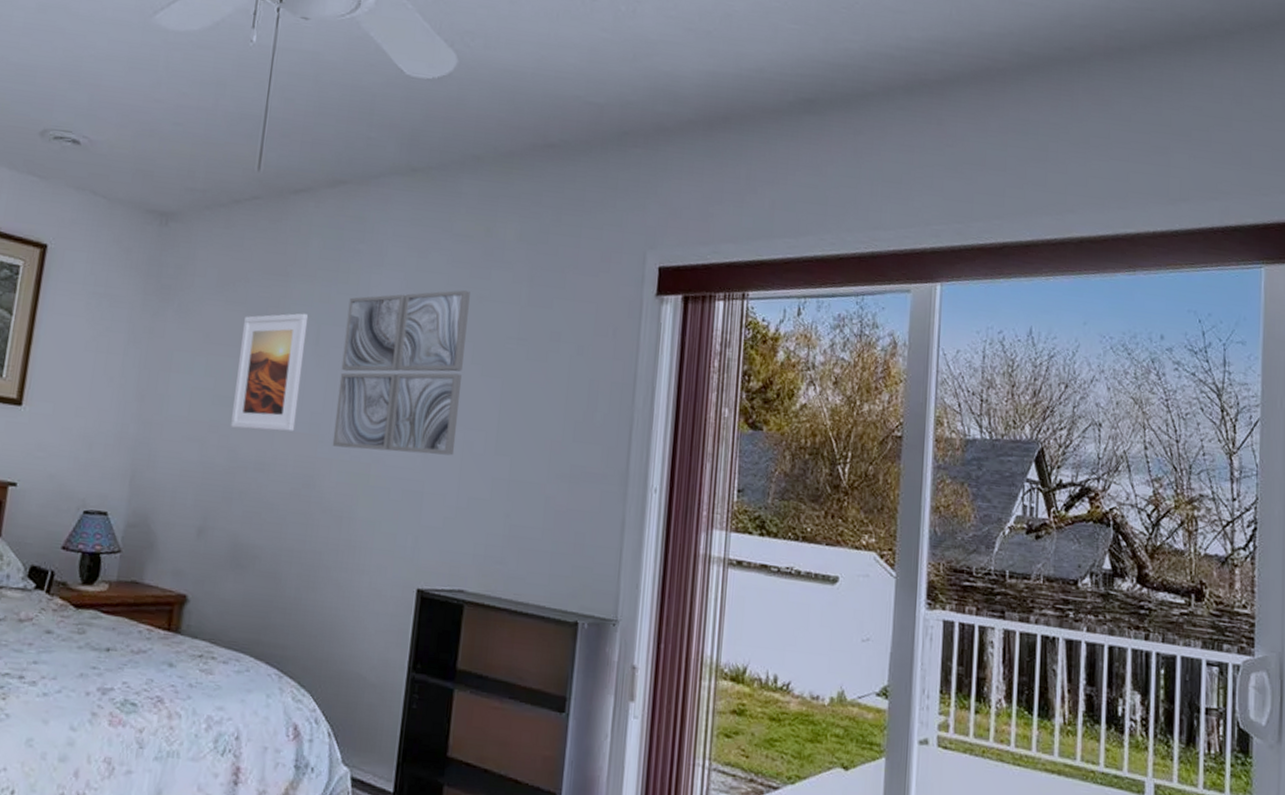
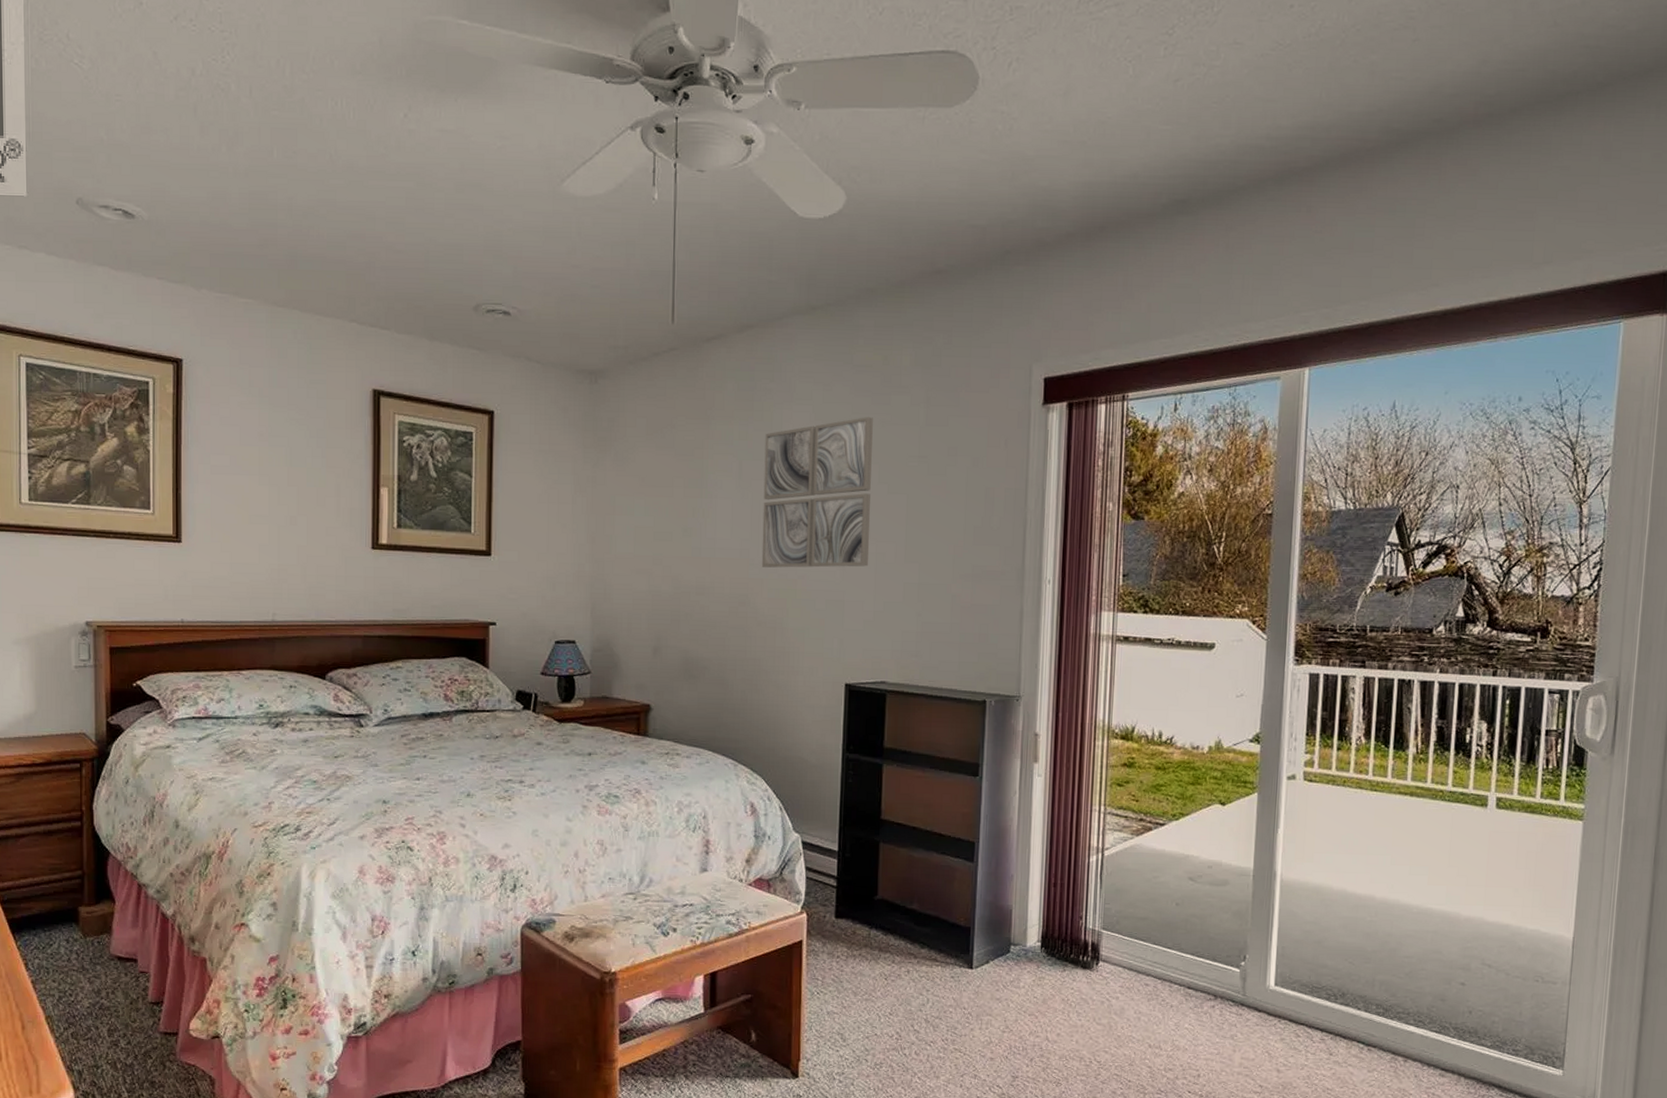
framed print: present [231,313,309,432] -> none [672,451,731,559]

